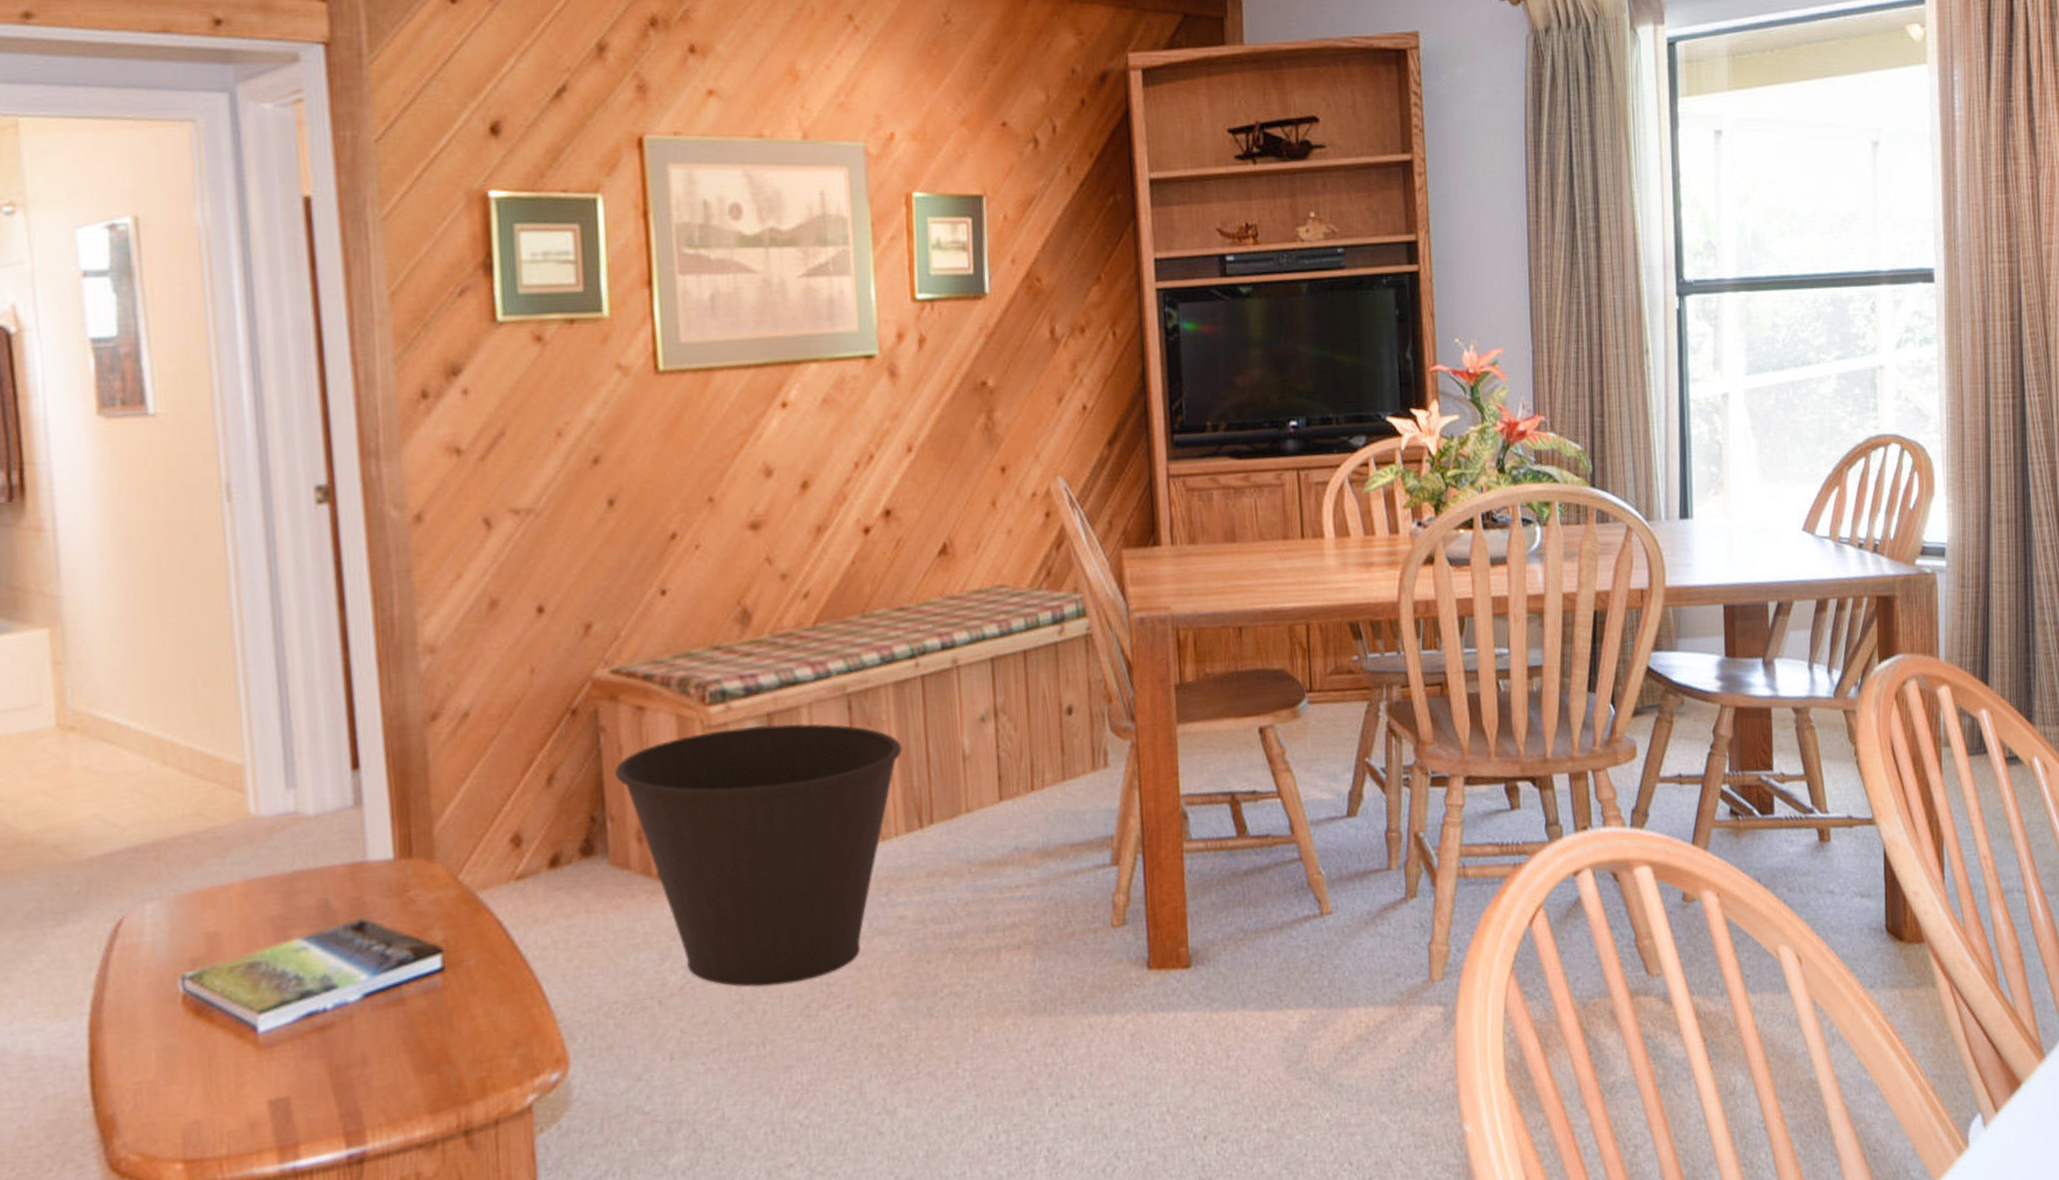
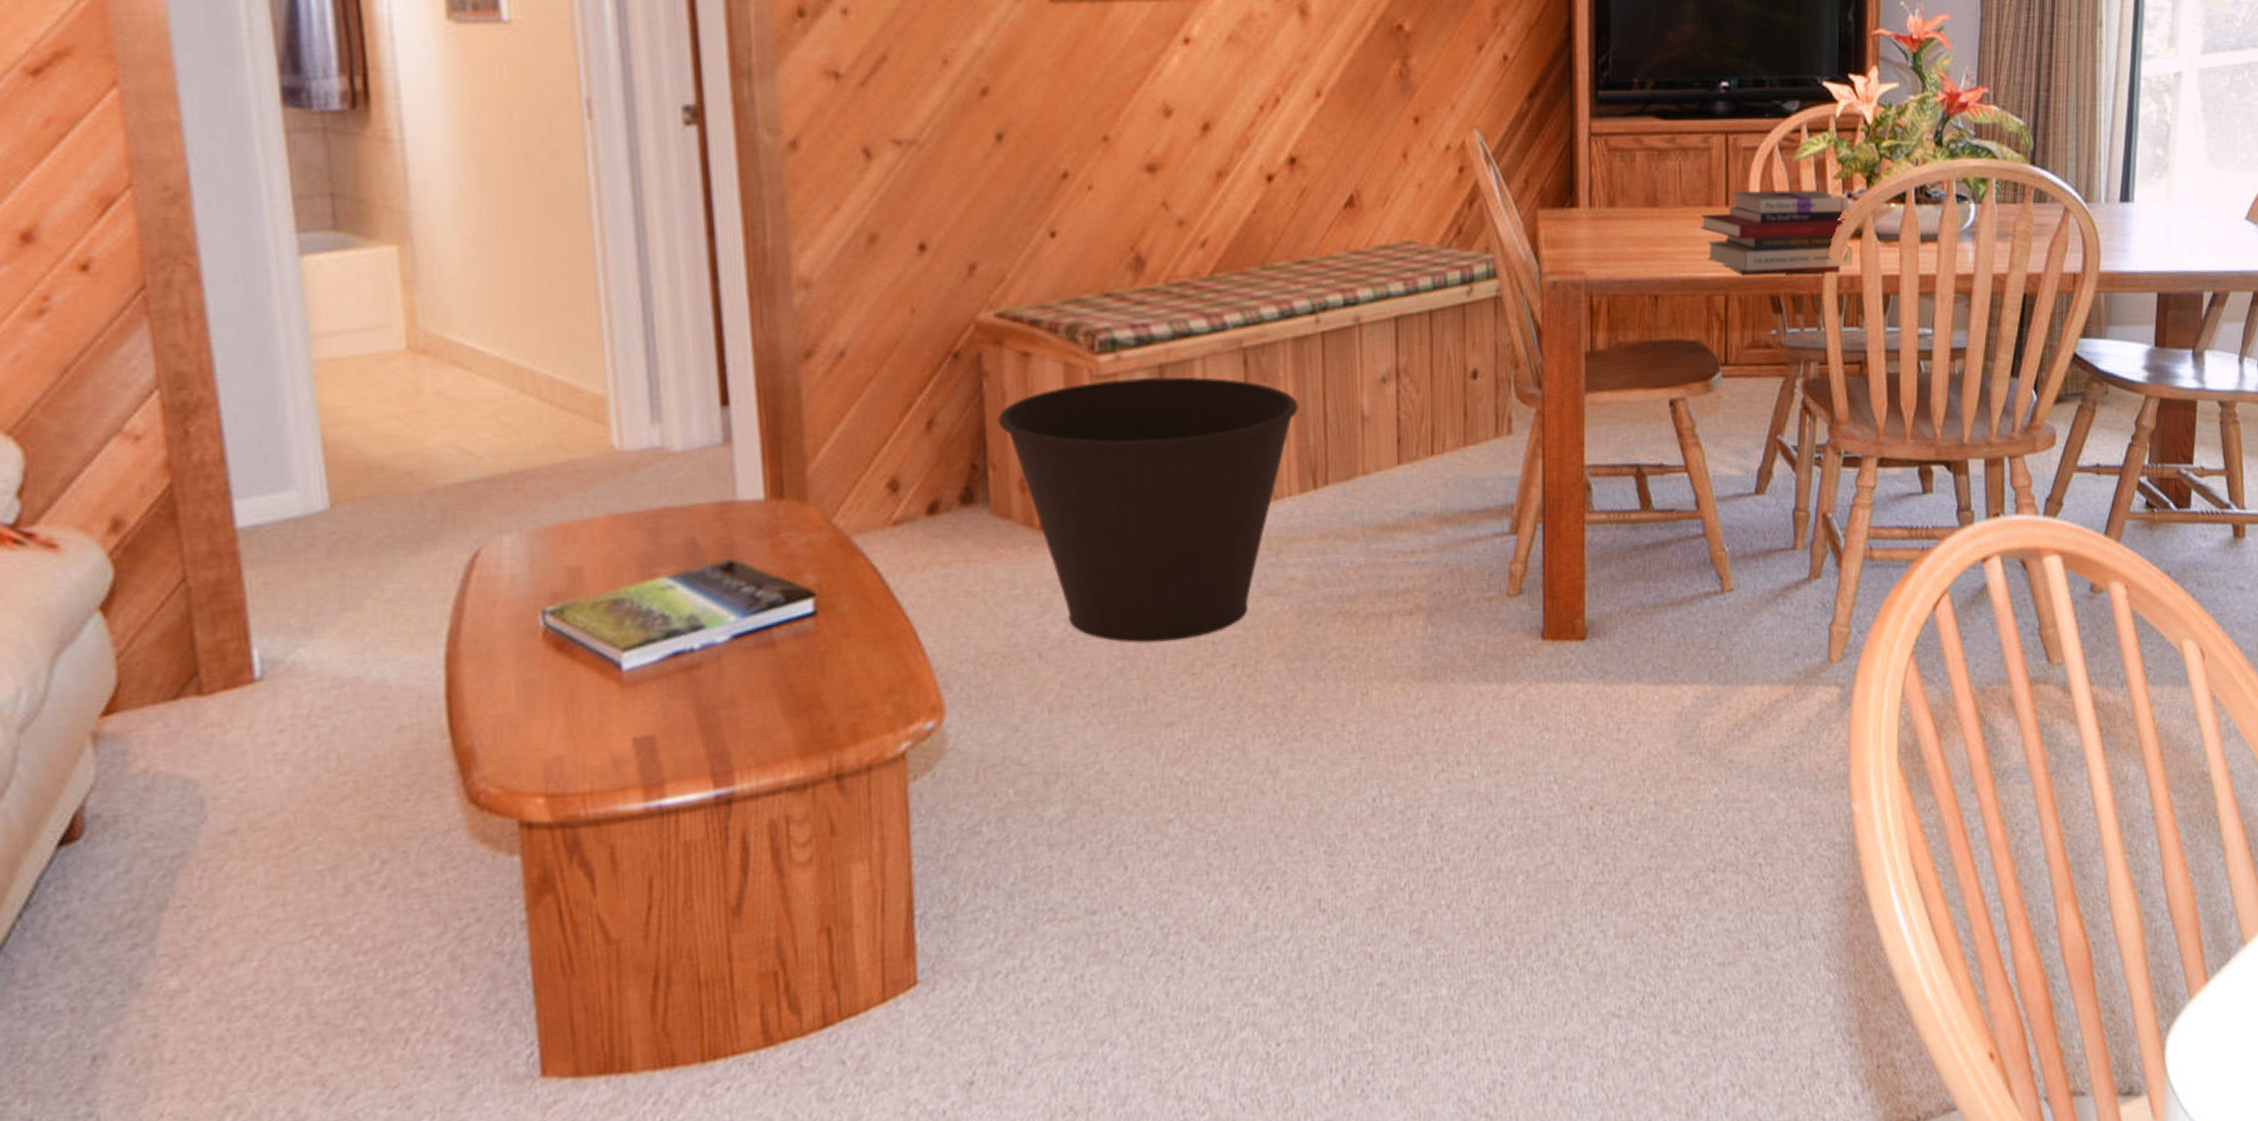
books: none [1278,519,1427,604] -> present [1700,189,1853,275]

